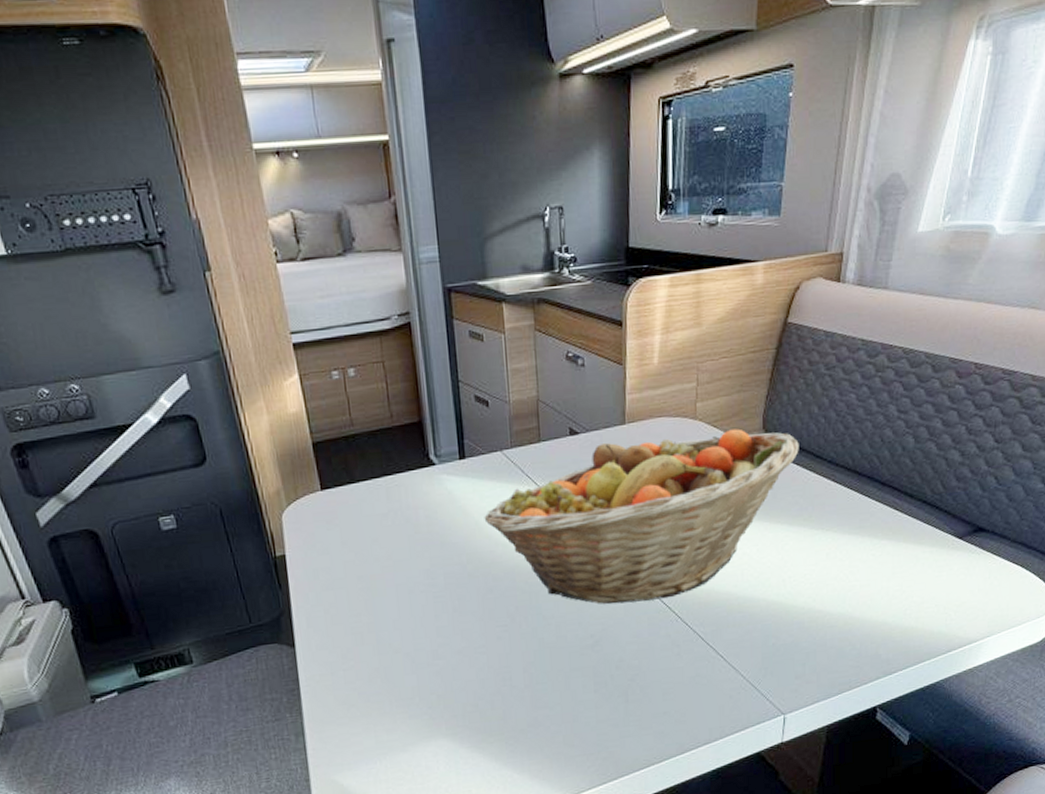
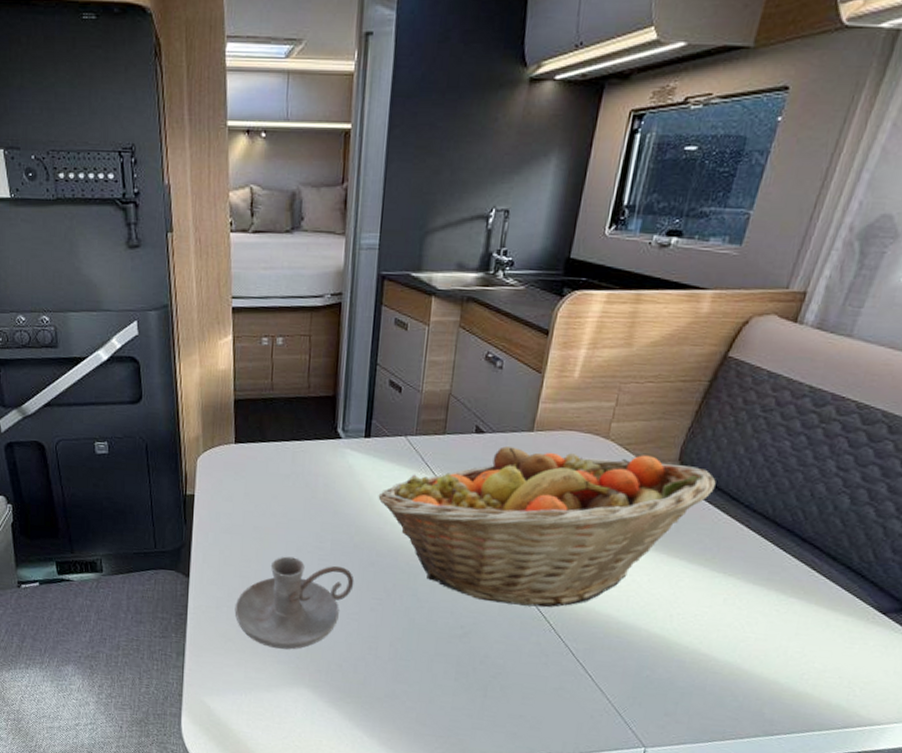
candle holder: none [351,600,476,704] -> present [234,556,354,650]

